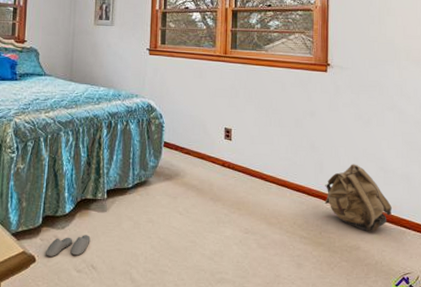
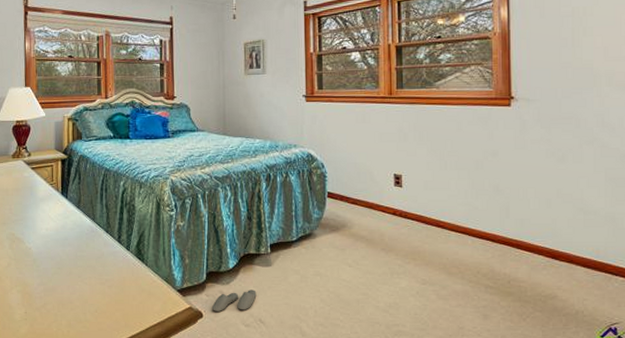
backpack: present [324,164,392,233] -> none [512,206,594,281]

